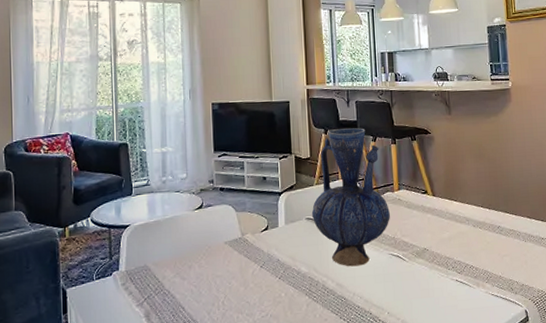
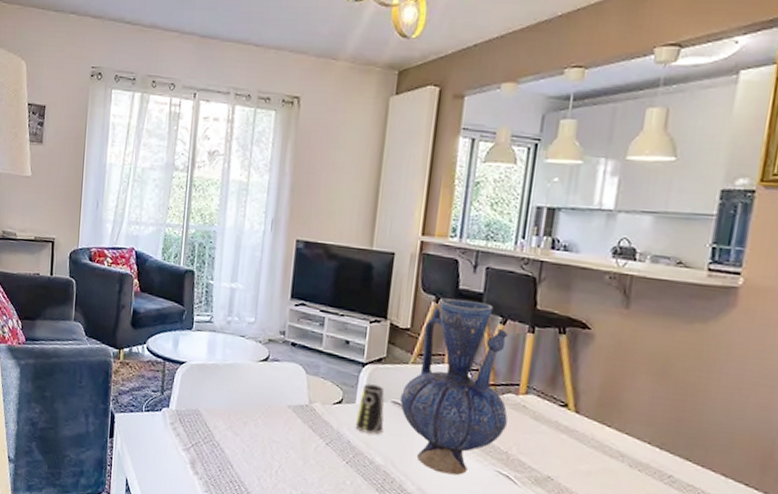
cup: none [280,208,303,249] -> present [355,383,385,434]

